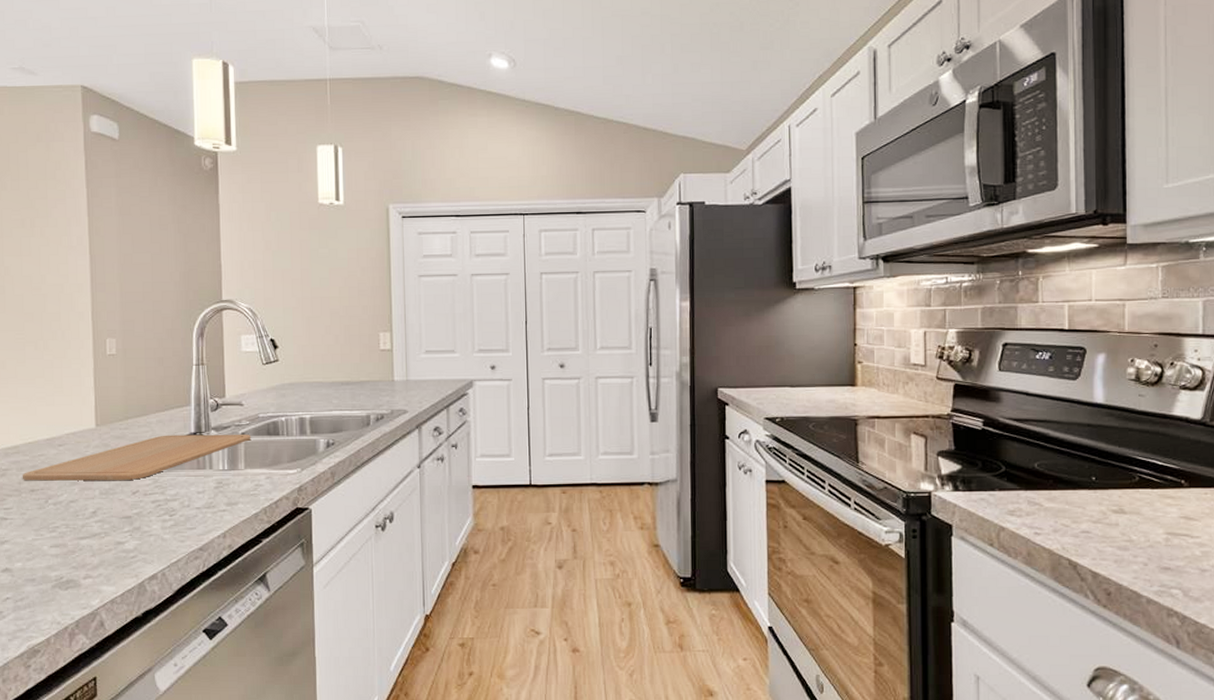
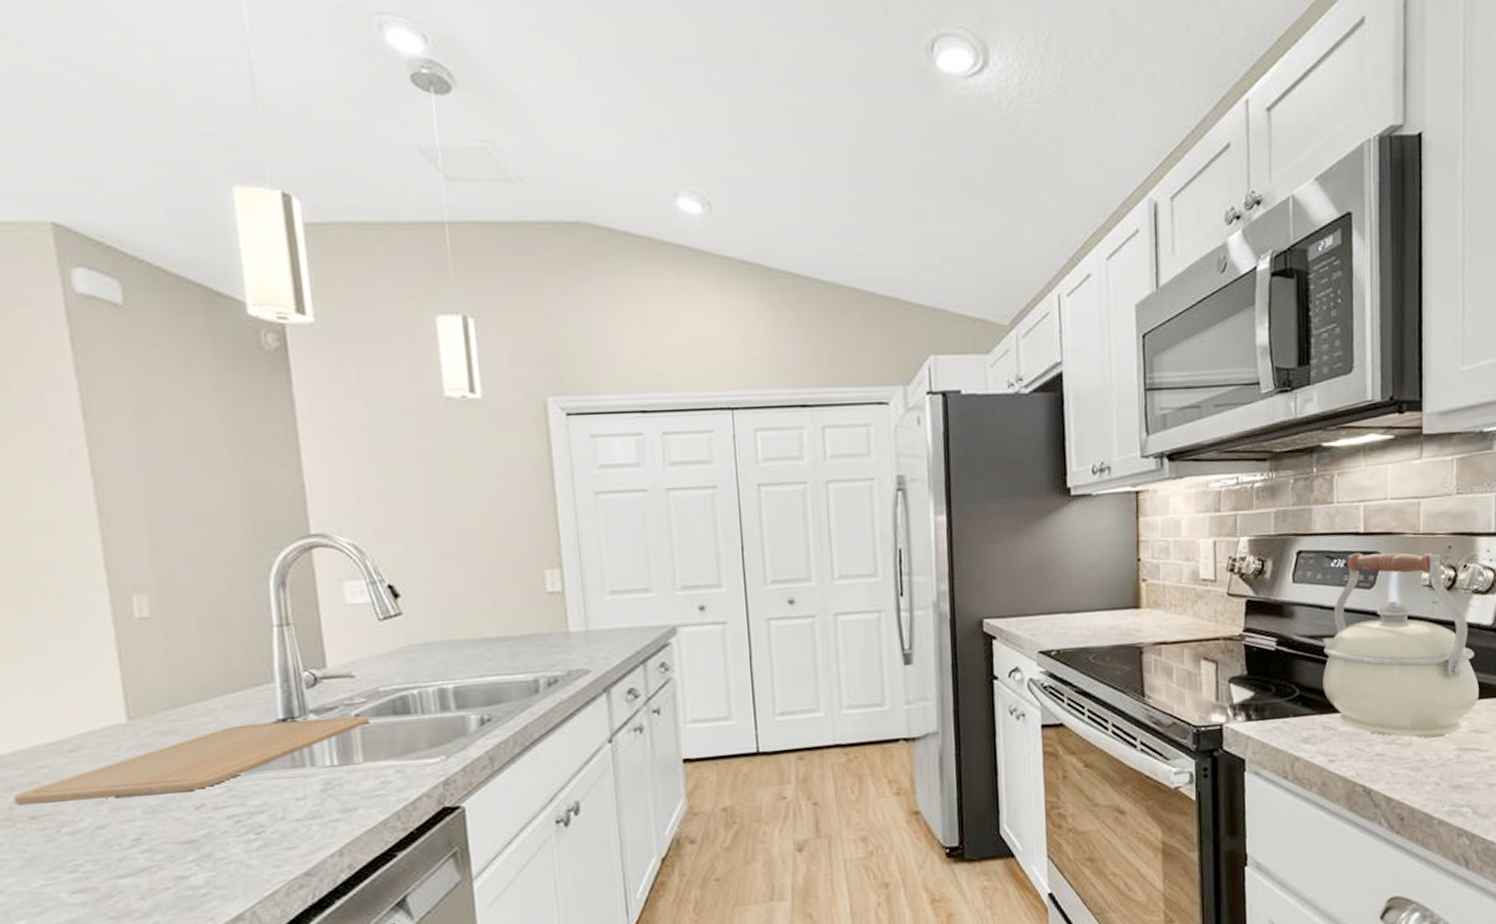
kettle: none [1028,347,1189,519] -> present [1322,552,1480,738]

